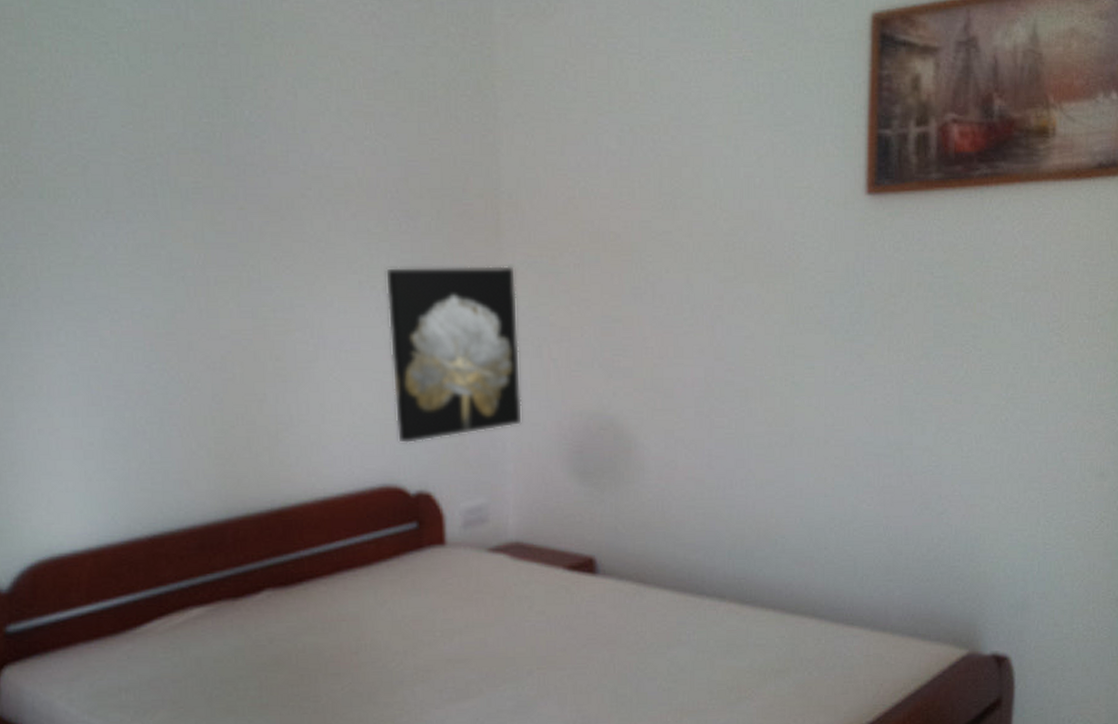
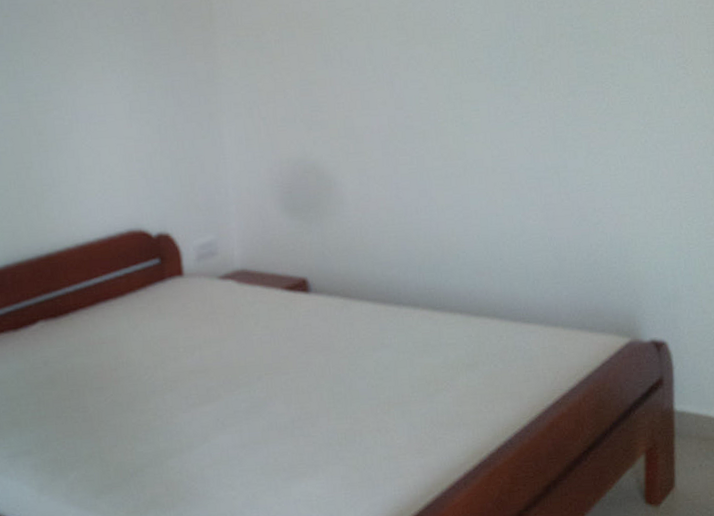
wall art: present [385,266,523,444] -> none [122,45,241,195]

